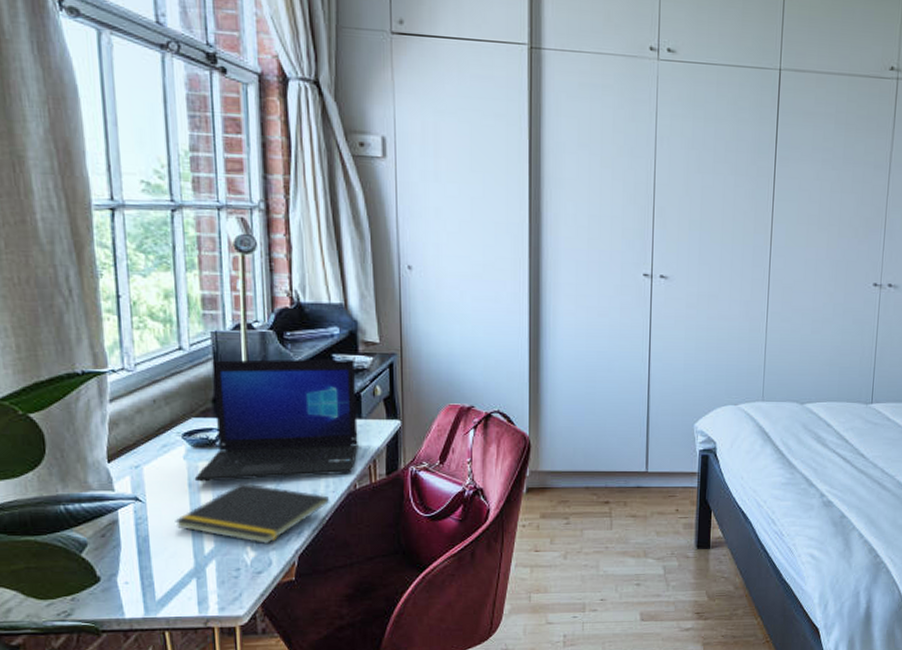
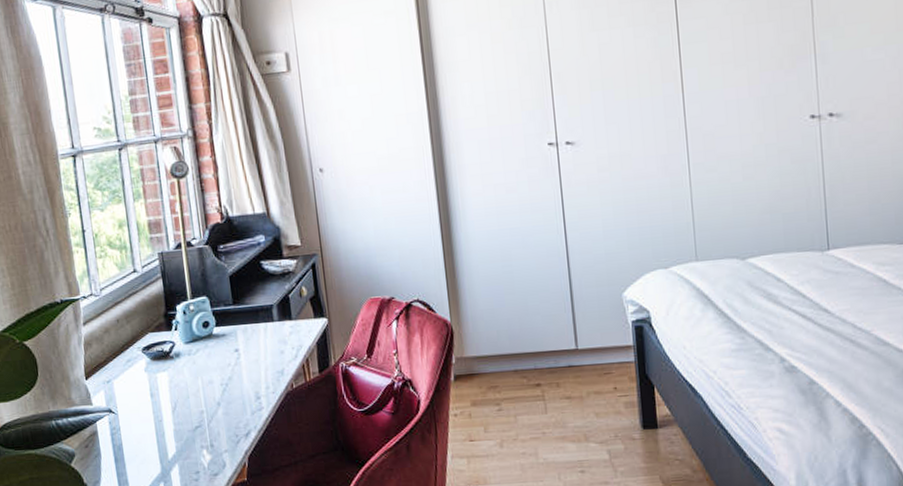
notepad: present [175,483,330,543] -> none [142,390,271,446]
laptop: present [194,359,358,482] -> none [154,264,292,392]

